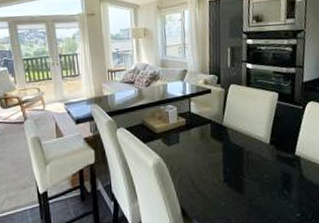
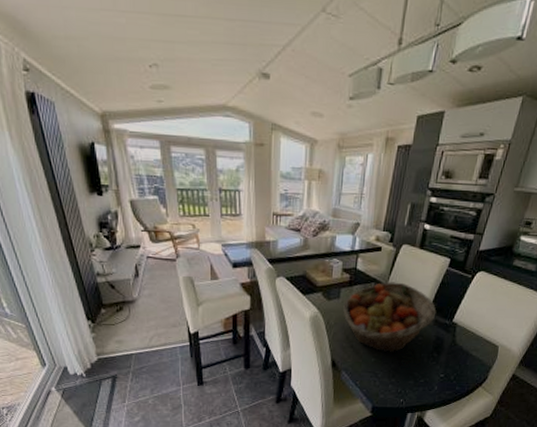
fruit basket: none [183,120,277,195] -> present [342,282,437,353]

